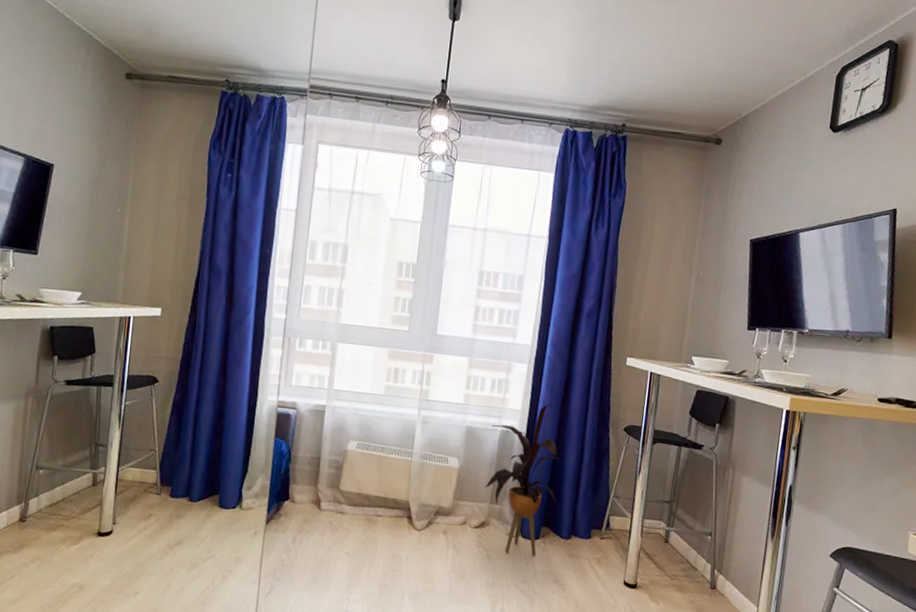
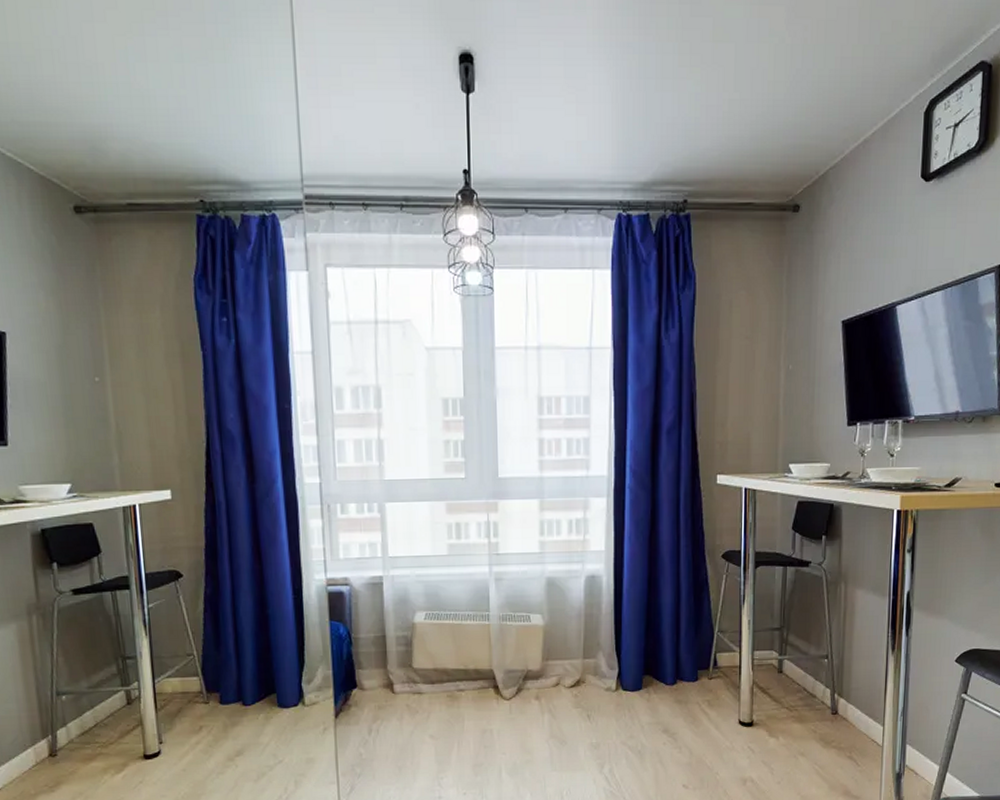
house plant: present [484,404,560,556] -> none [573,540,656,710]

